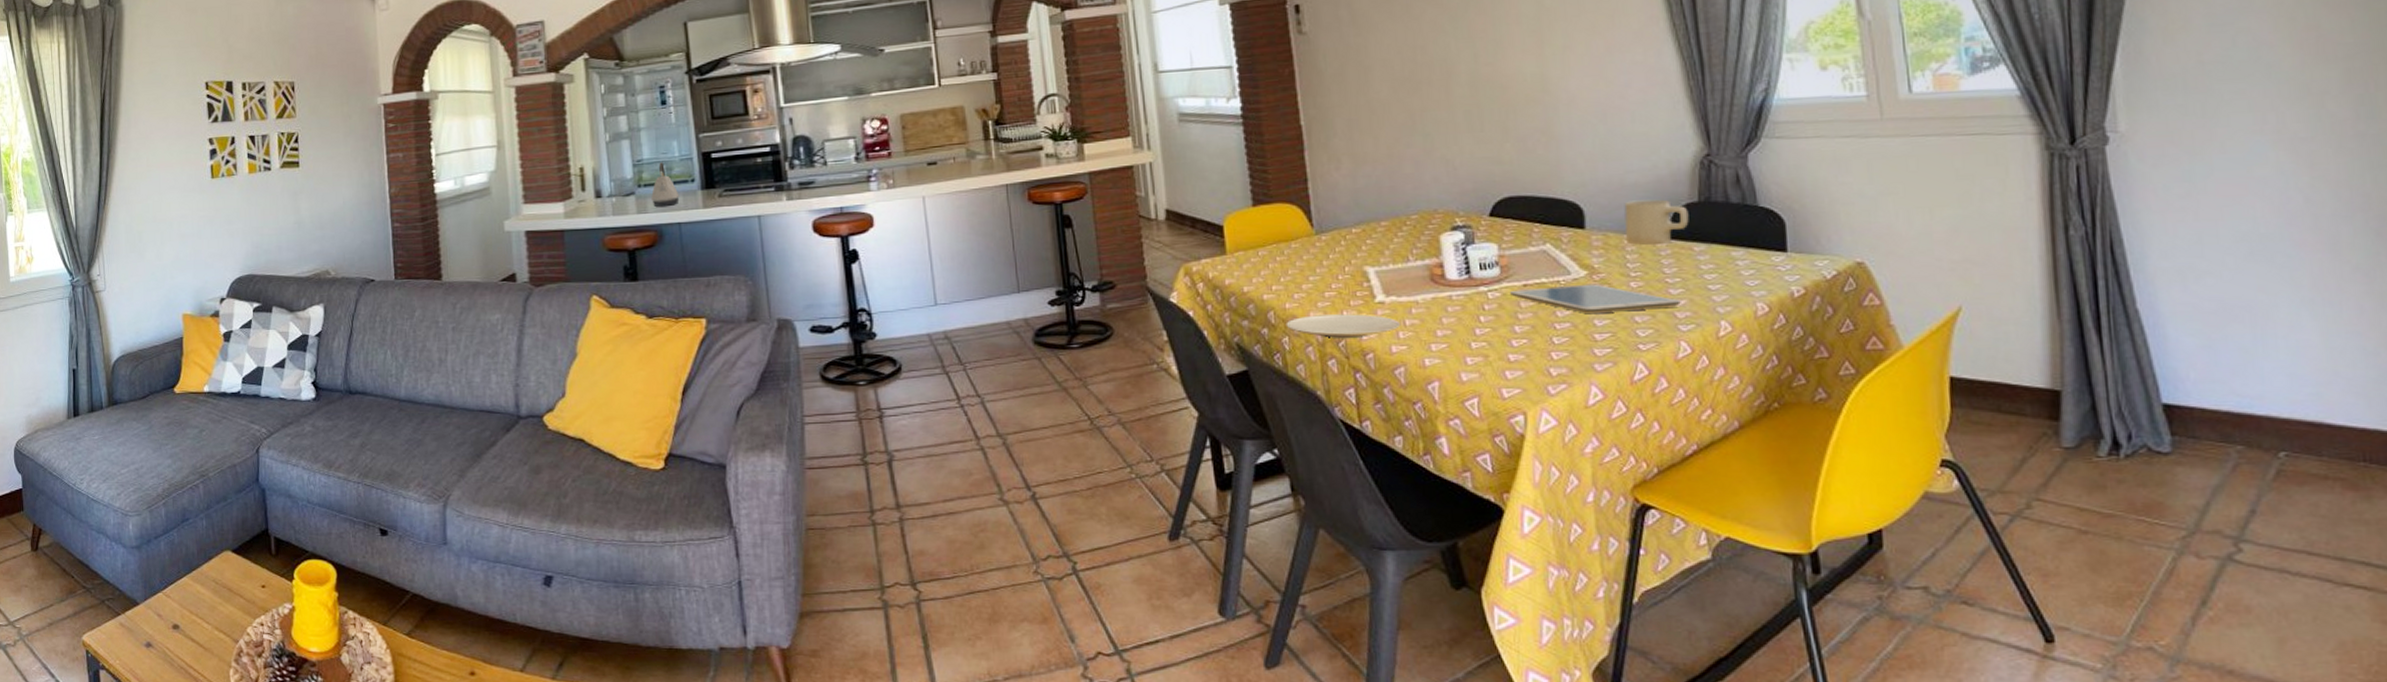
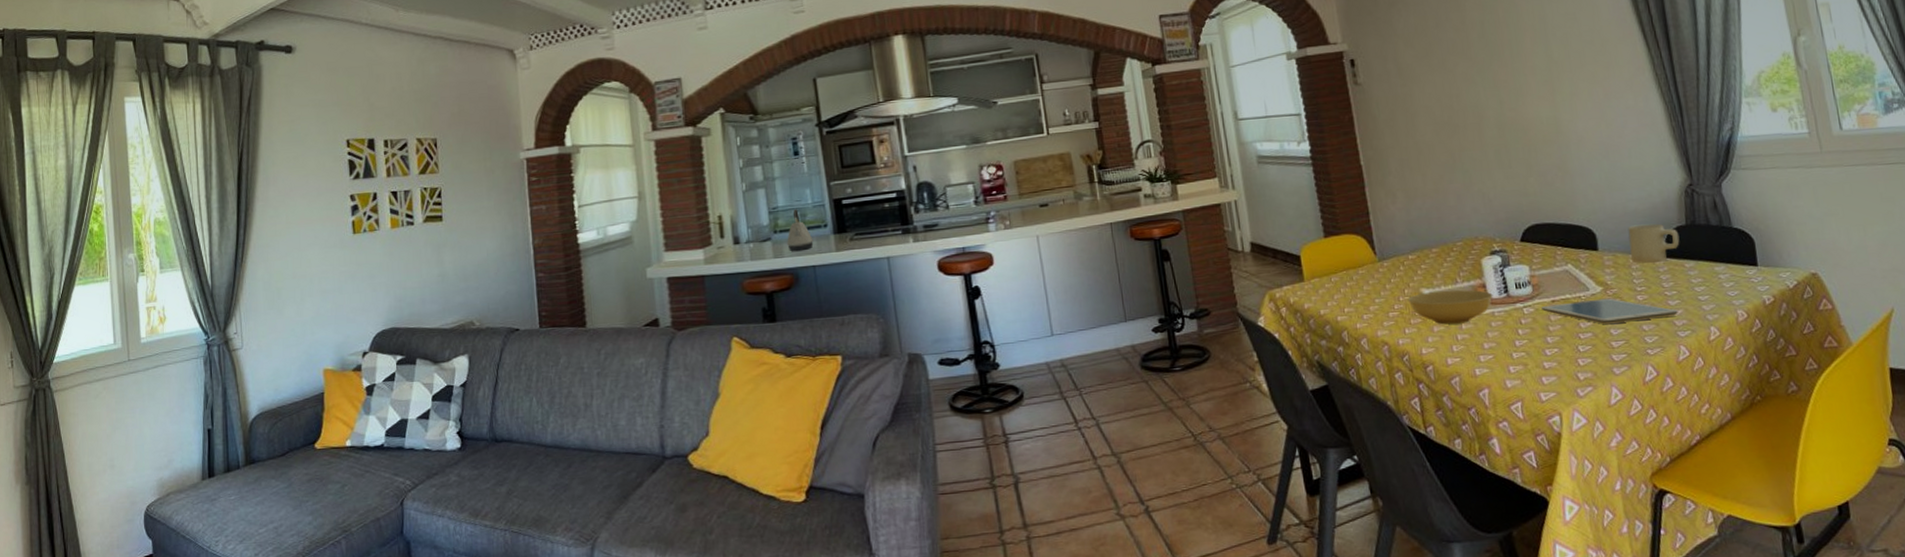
plate: present [1286,314,1401,339] -> none [1358,331,1454,354]
bowl: none [1347,269,1452,308] -> present [1407,290,1493,325]

